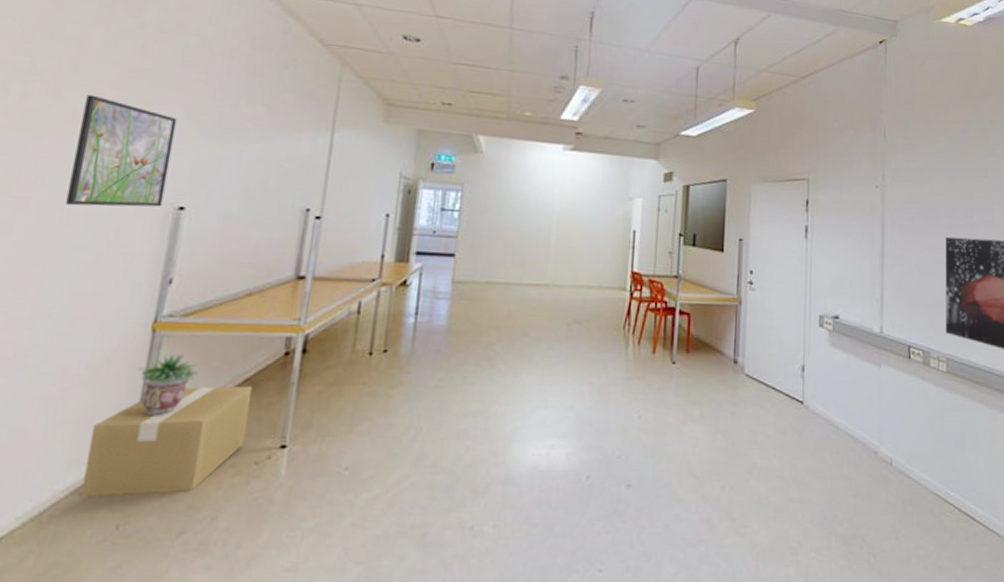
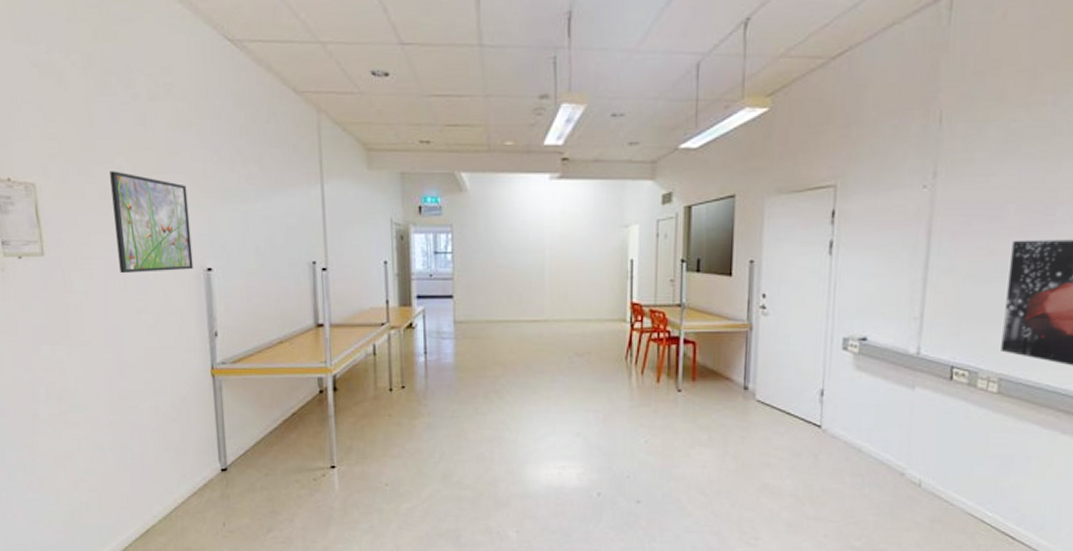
cardboard box: present [80,385,253,497] -> none [187,418,303,503]
potted plant: present [137,354,200,416] -> none [208,394,256,444]

